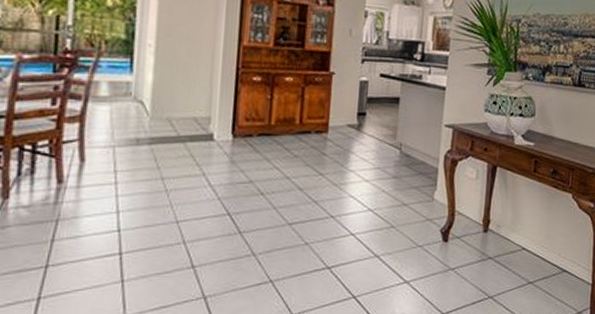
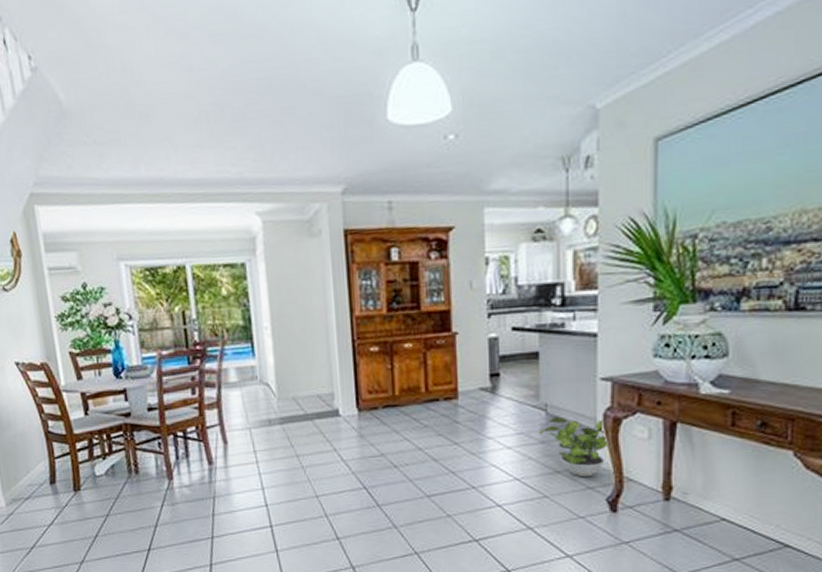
potted plant: none [393,155,448,210] -> present [539,416,610,478]

